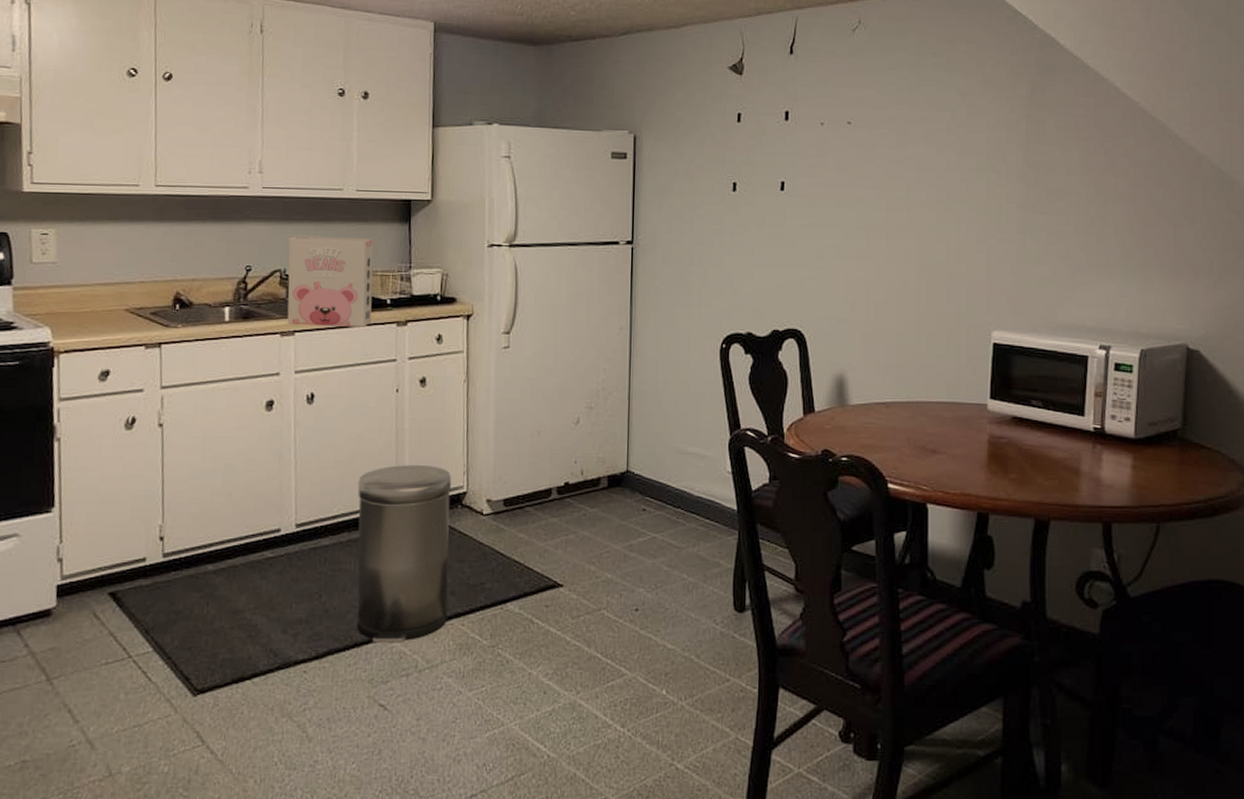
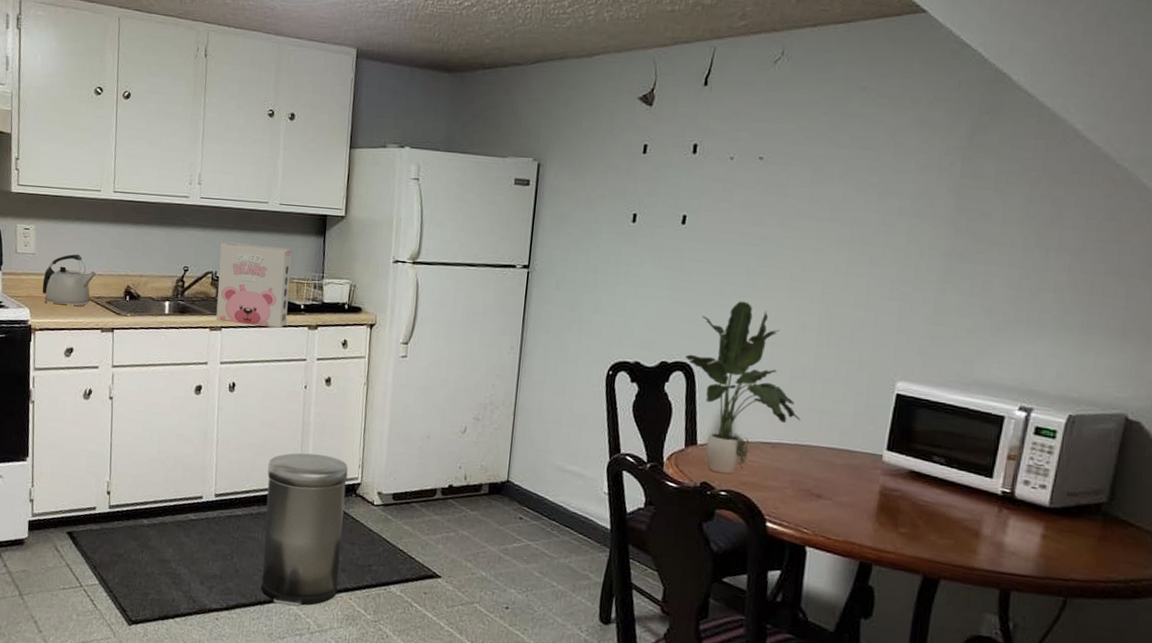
kettle: none [66,259,136,321] -> present [42,254,96,307]
potted plant: none [795,263,910,439] -> present [685,301,801,474]

